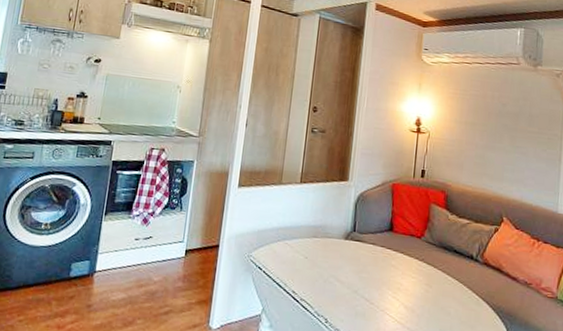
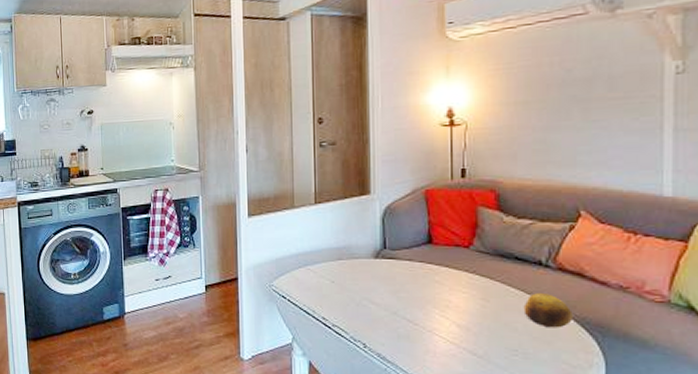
fruit: none [456,283,492,315] -> present [523,293,573,328]

